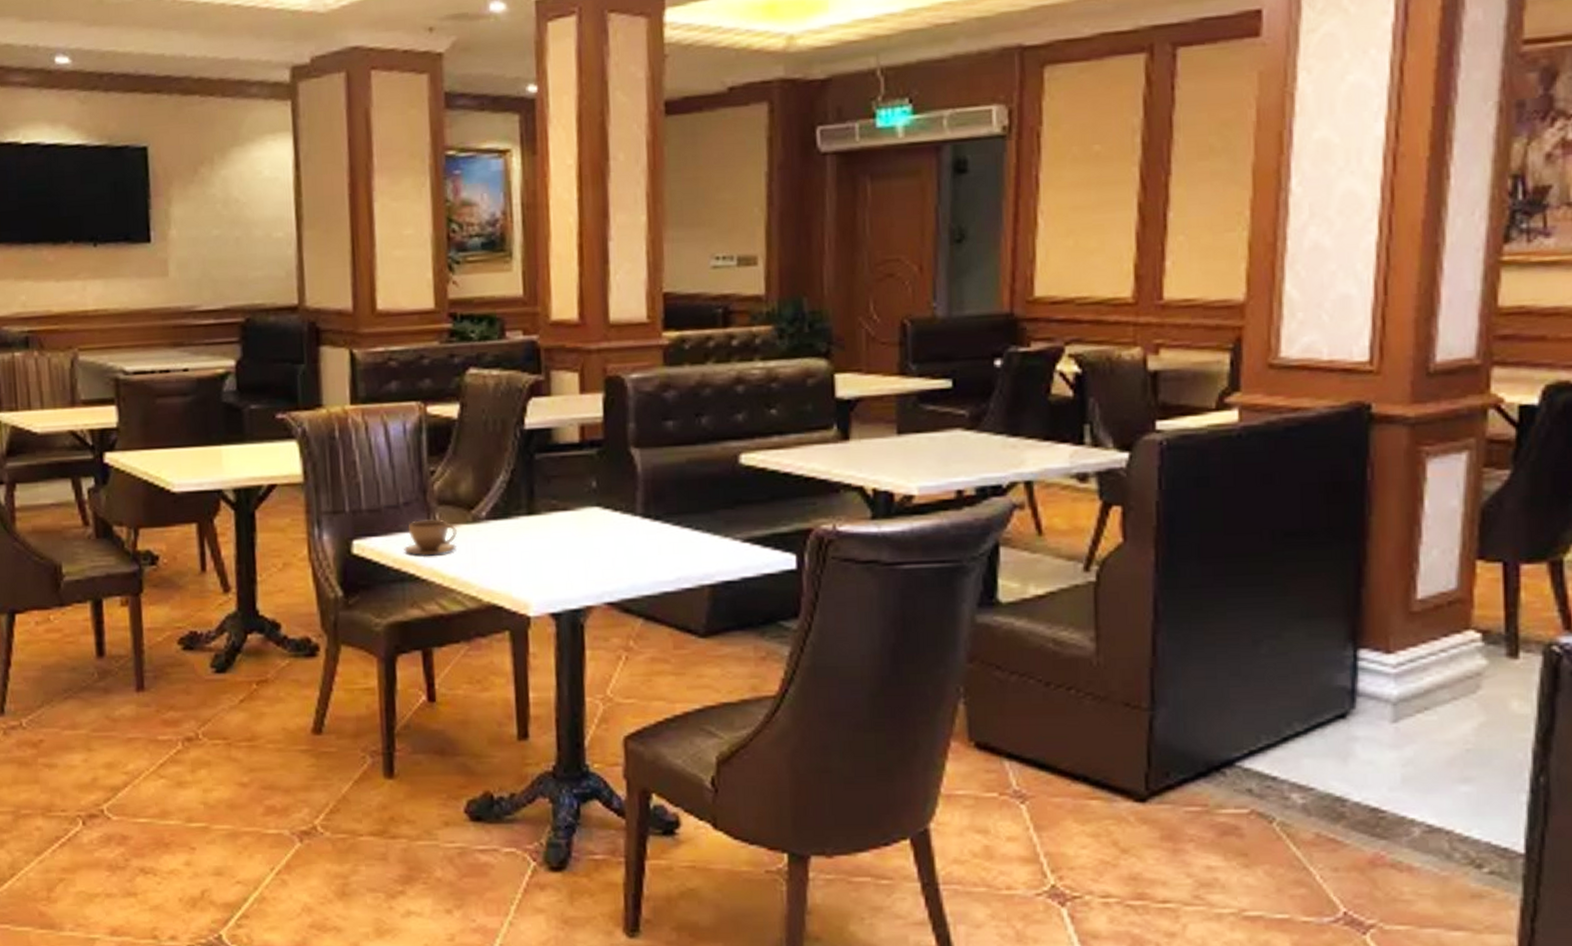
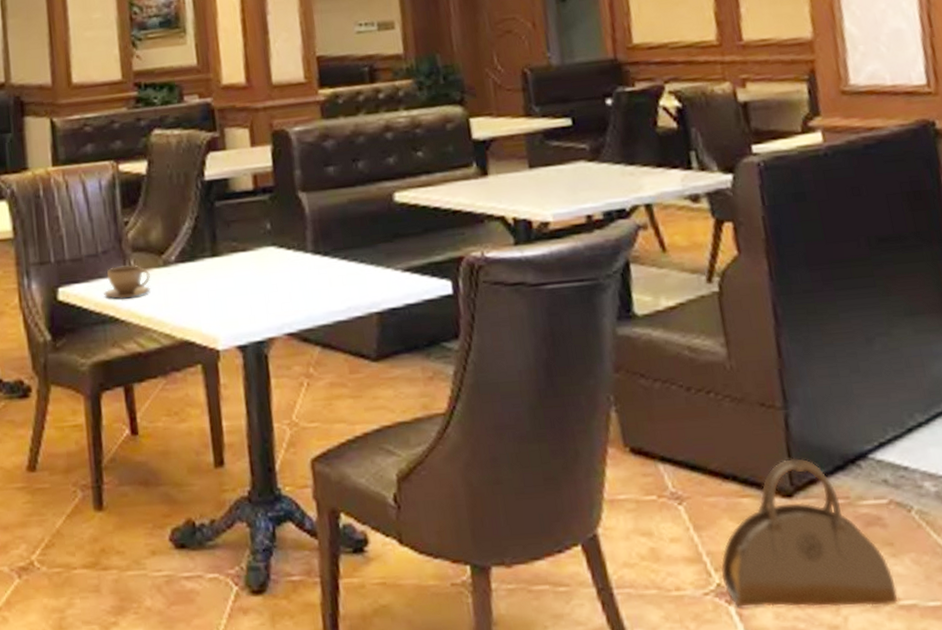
handbag: none [1057,761,1244,915] -> present [720,457,898,607]

